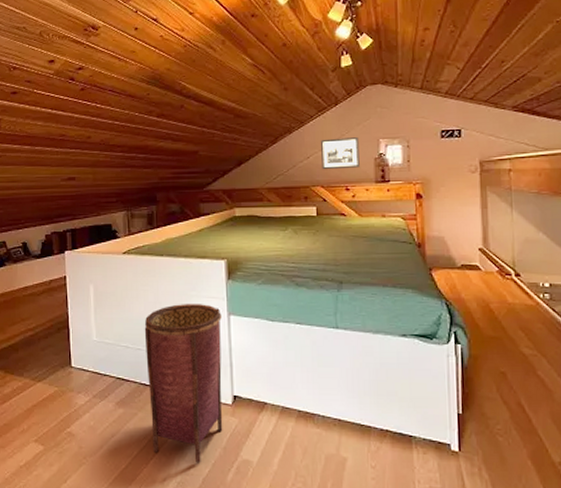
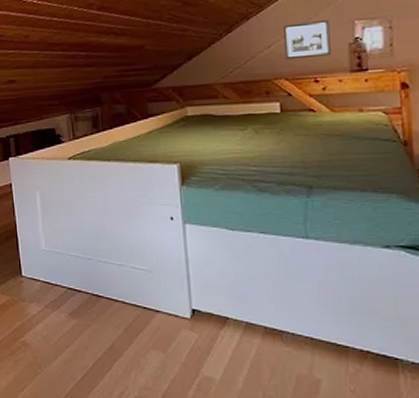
woven basket: present [144,304,223,463] -> none [94,212,182,378]

